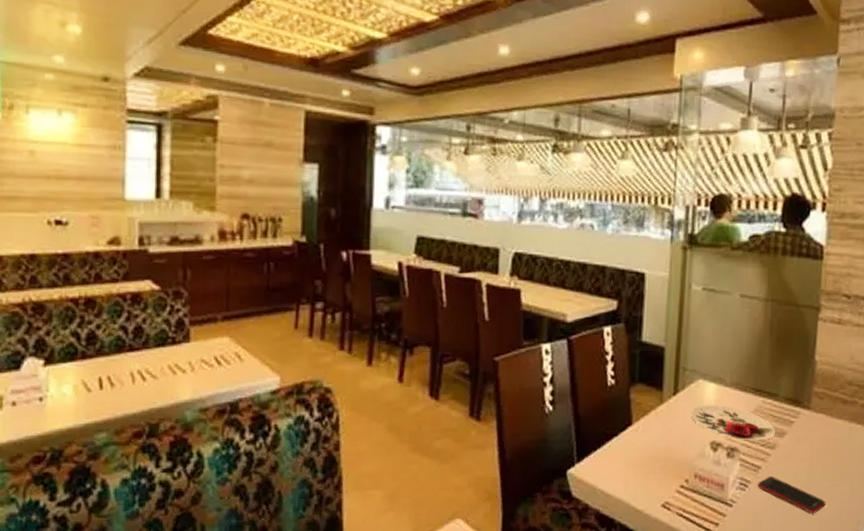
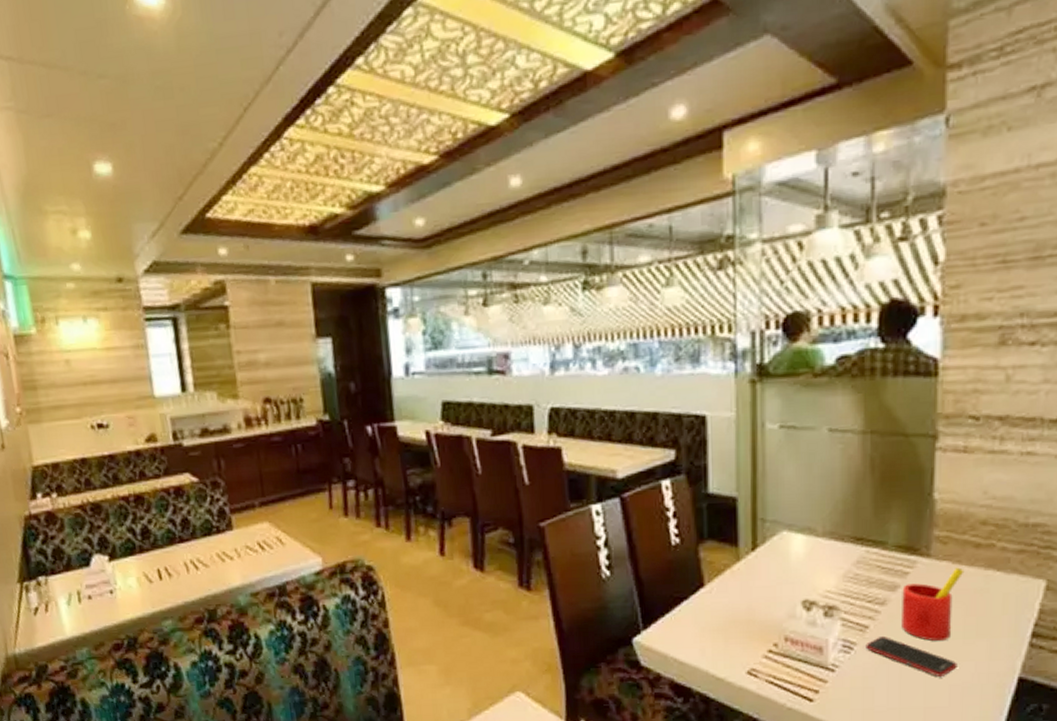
plate: present [690,405,776,441] -> none [775,558,886,597]
straw: none [786,419,835,483] -> present [901,567,965,642]

